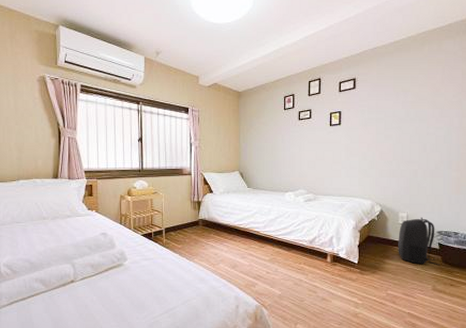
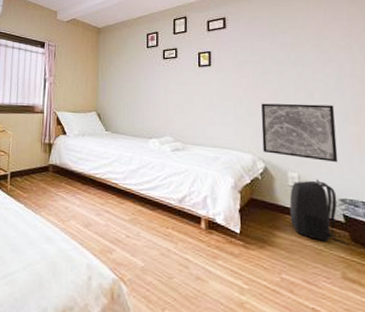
wall art: none [380,155,441,203] -> present [261,103,338,163]

